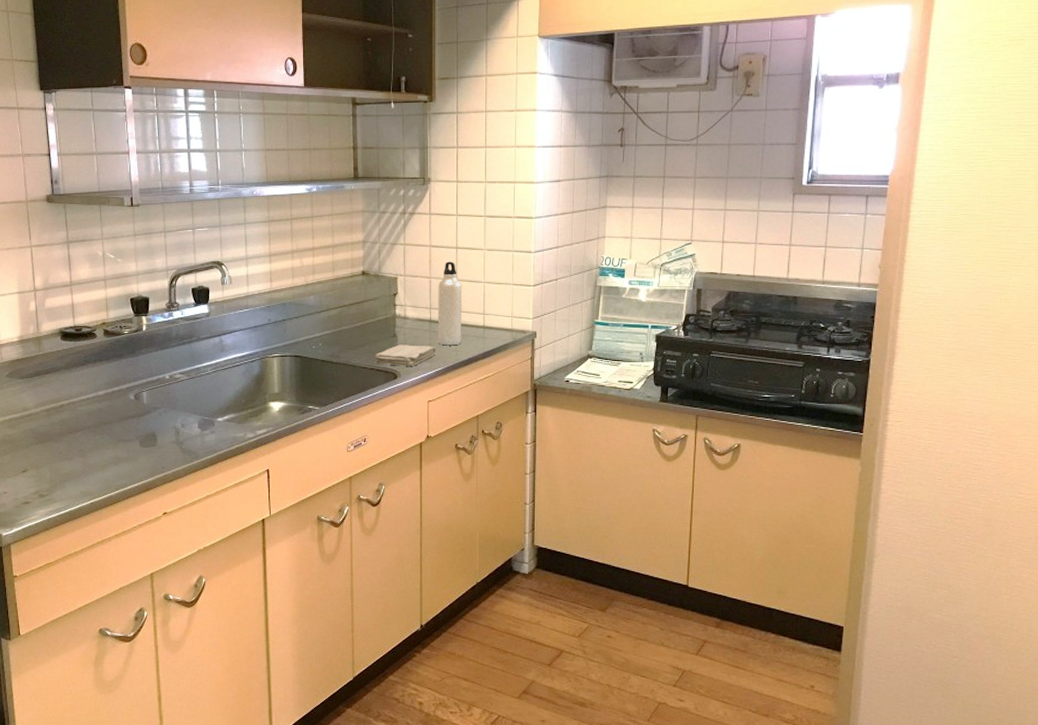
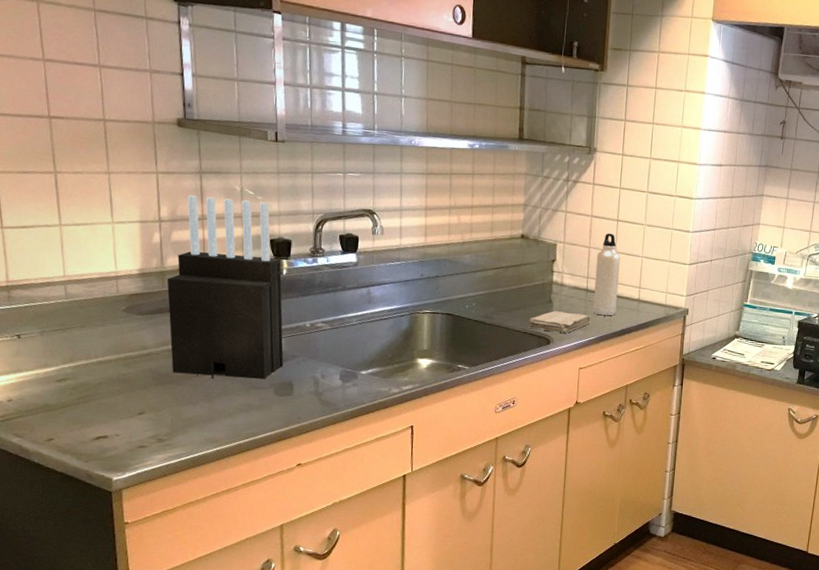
knife block: none [42,264,147,435] -> present [167,195,284,379]

